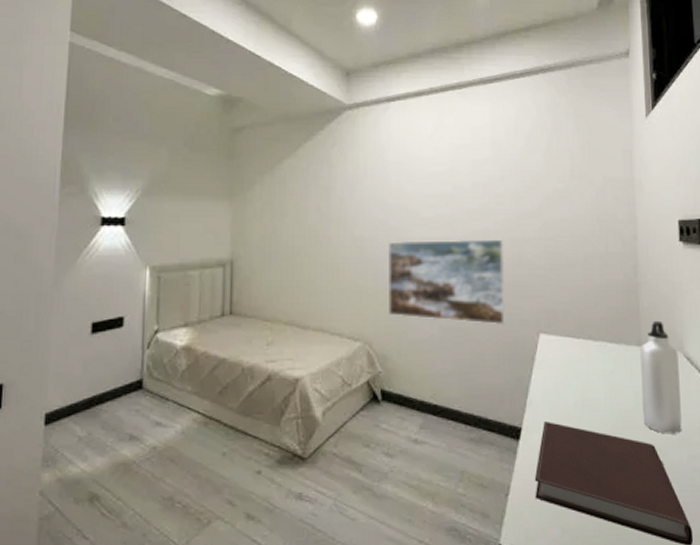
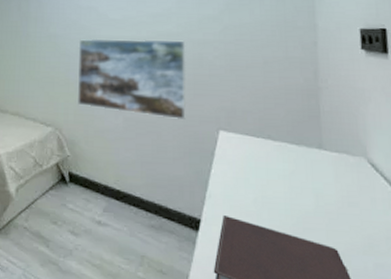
water bottle: present [640,320,682,434] -> none [321,125,367,241]

